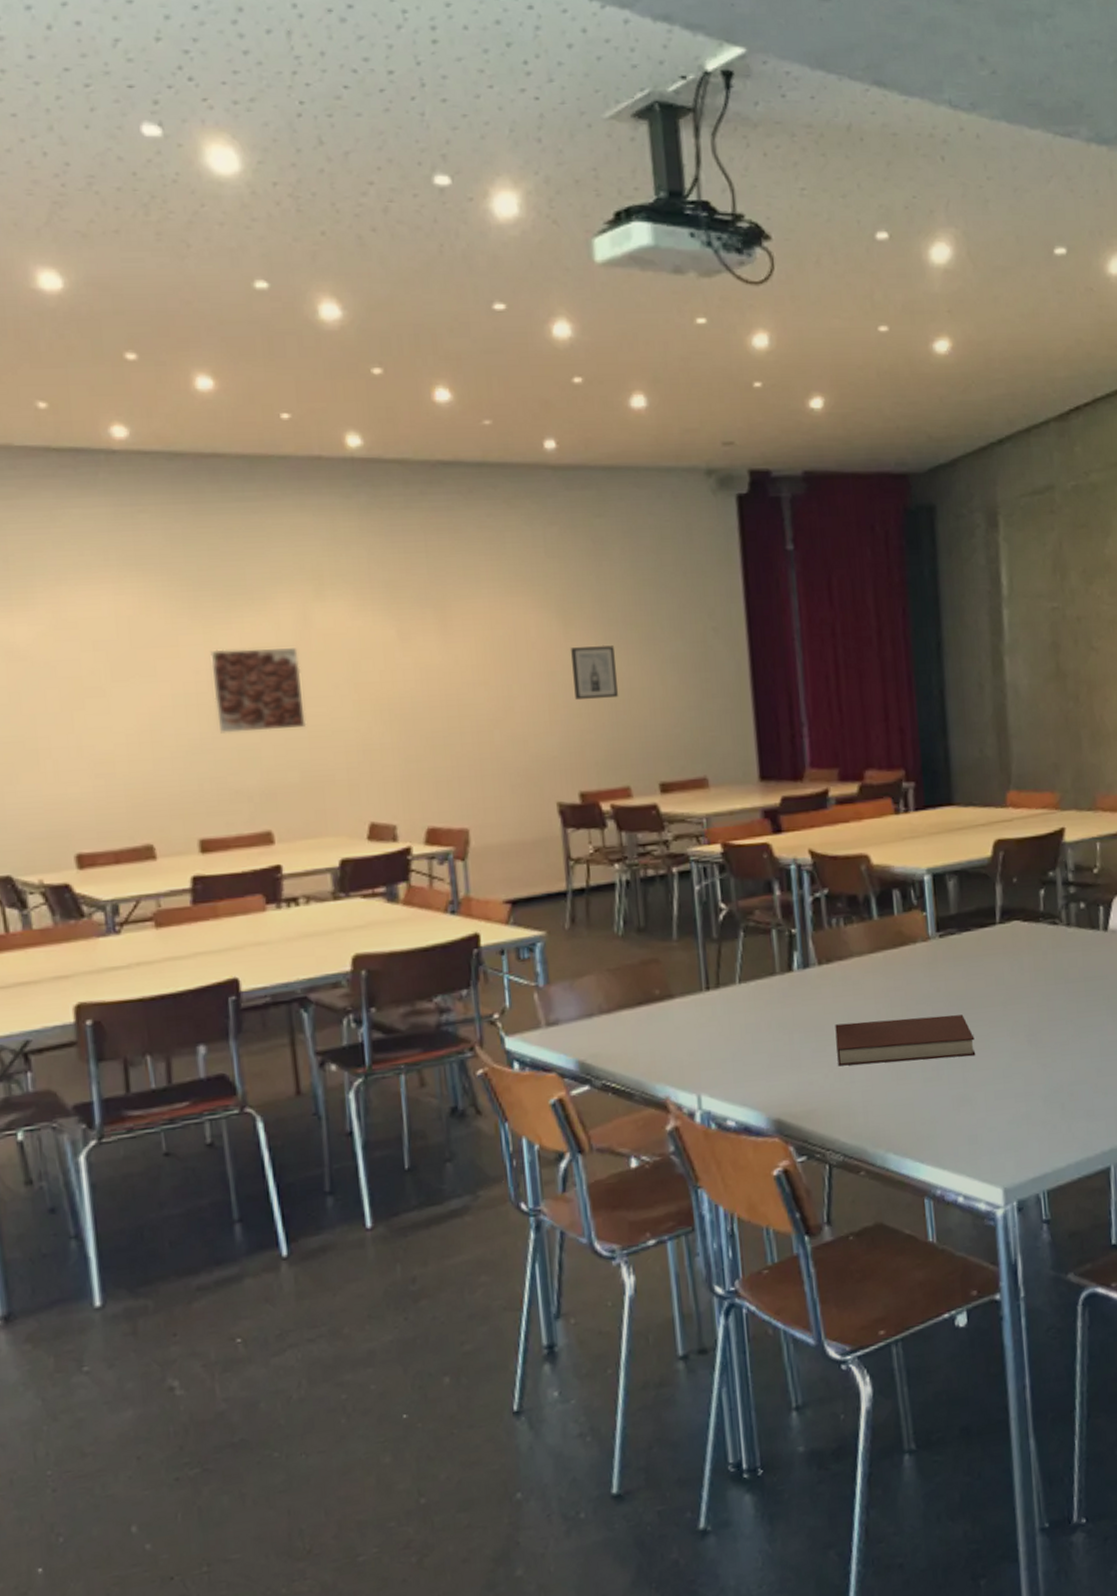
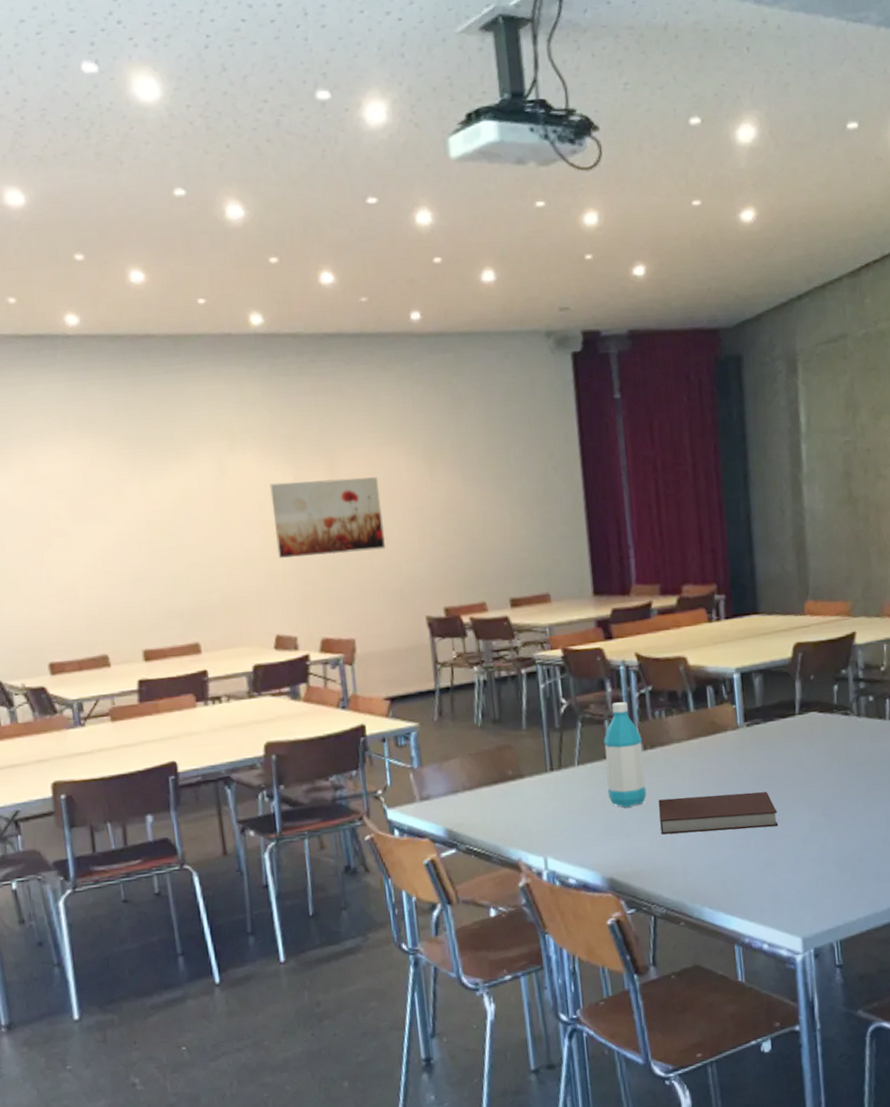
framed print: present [209,648,307,733] -> none [146,493,225,564]
wall art: none [366,634,509,729] -> present [270,477,385,558]
wall art: present [570,645,619,699] -> none [434,484,476,530]
water bottle: none [771,907,821,1034] -> present [604,702,647,808]

